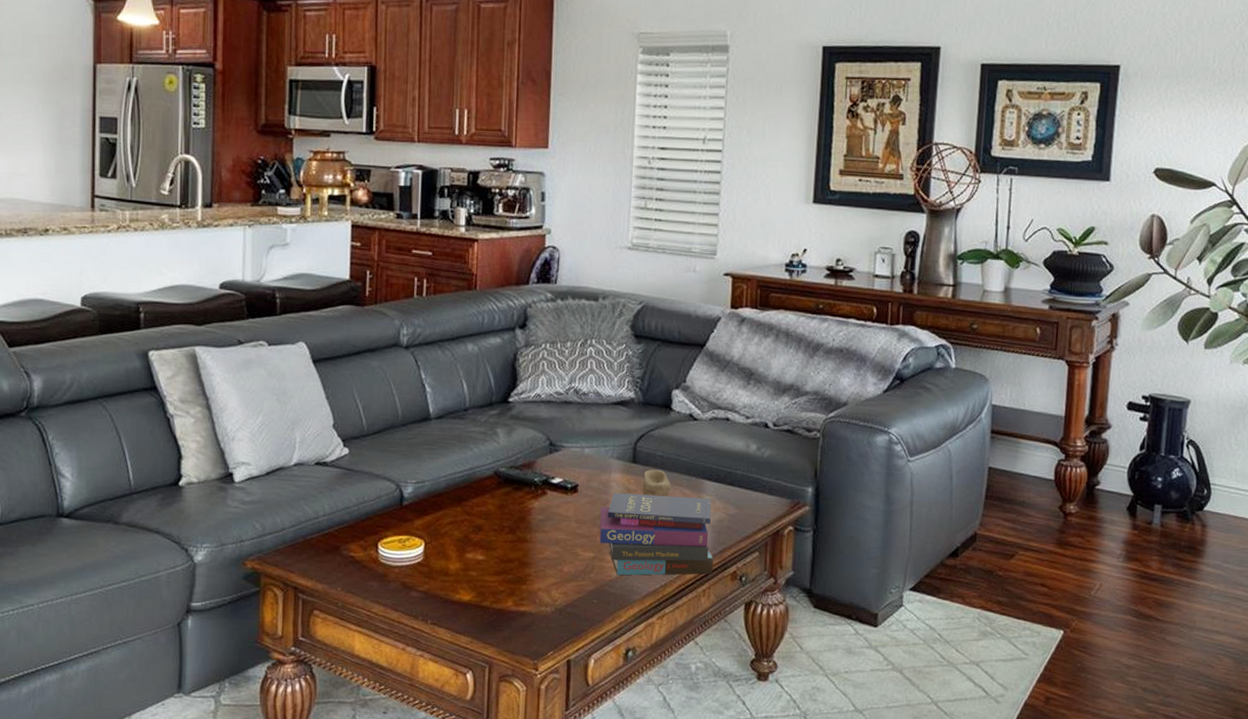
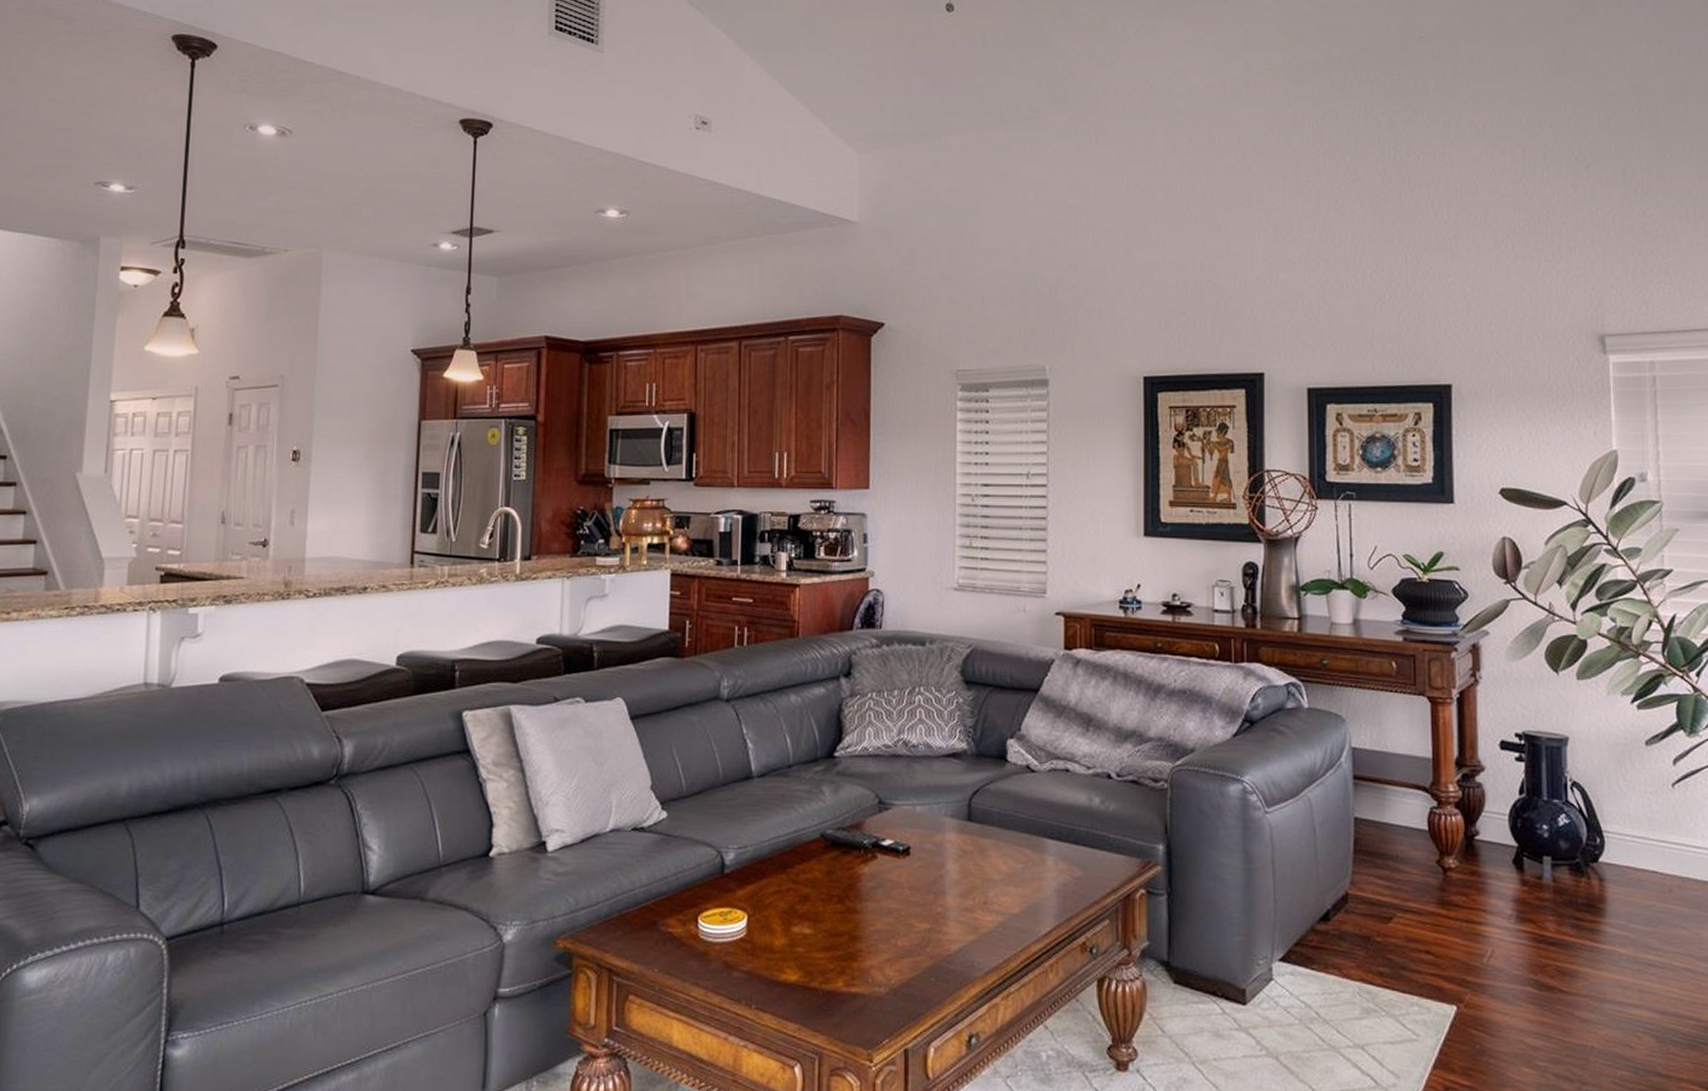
books: present [599,492,713,576] -> none [934,854,1060,950]
candle: present [642,469,671,497] -> none [979,828,1010,858]

